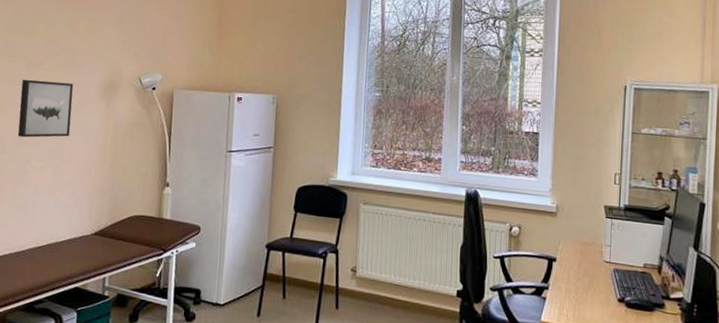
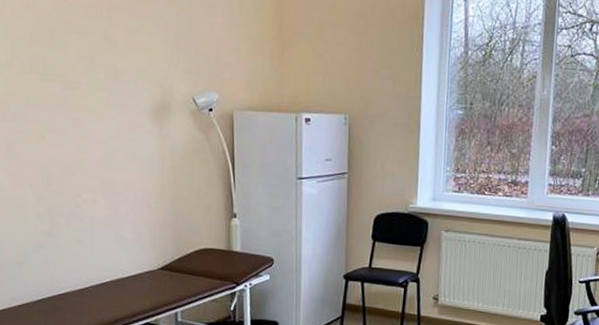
wall art: present [17,79,74,138] -> none [60,101,122,168]

